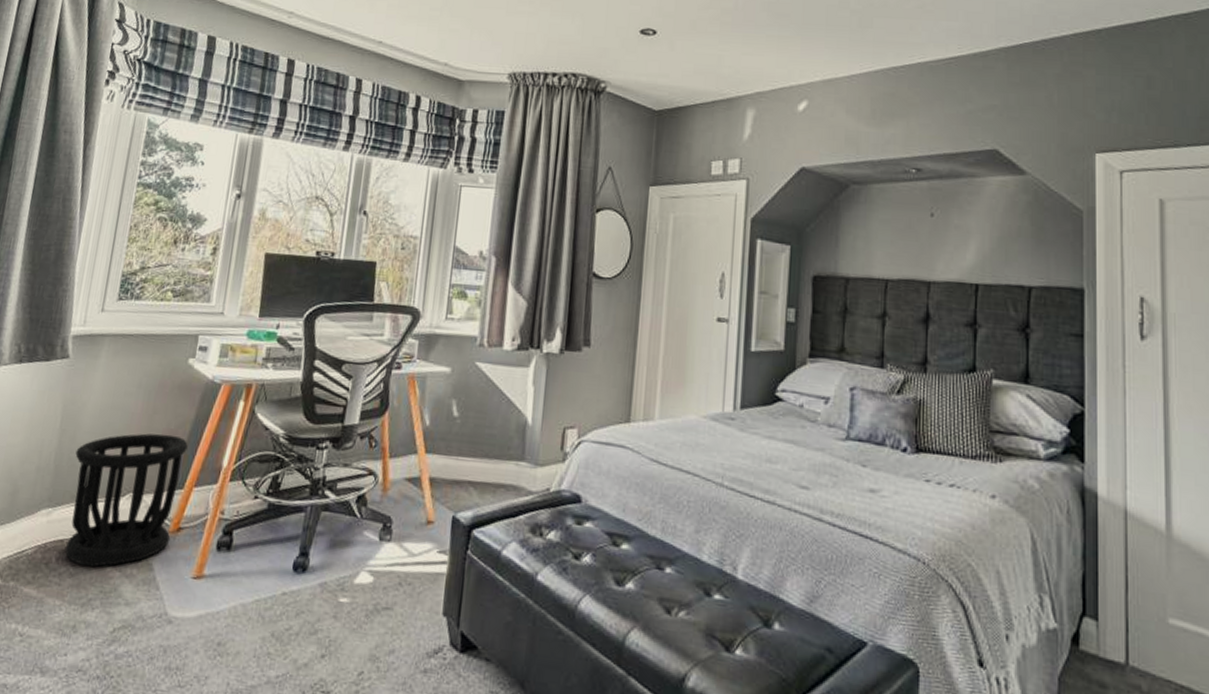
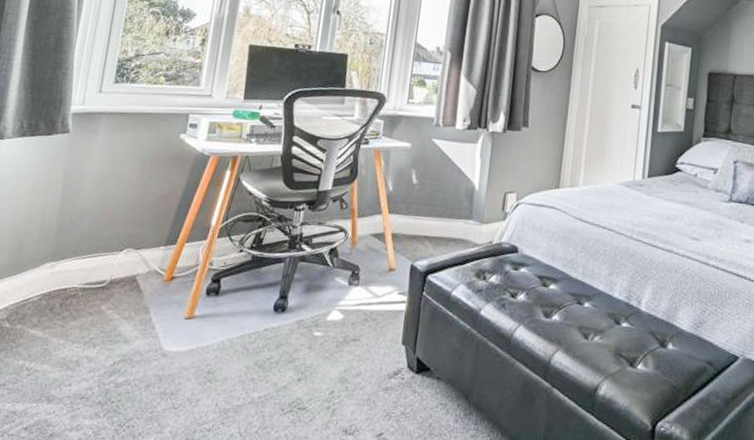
wastebasket: present [64,433,188,567] -> none [68,197,180,311]

